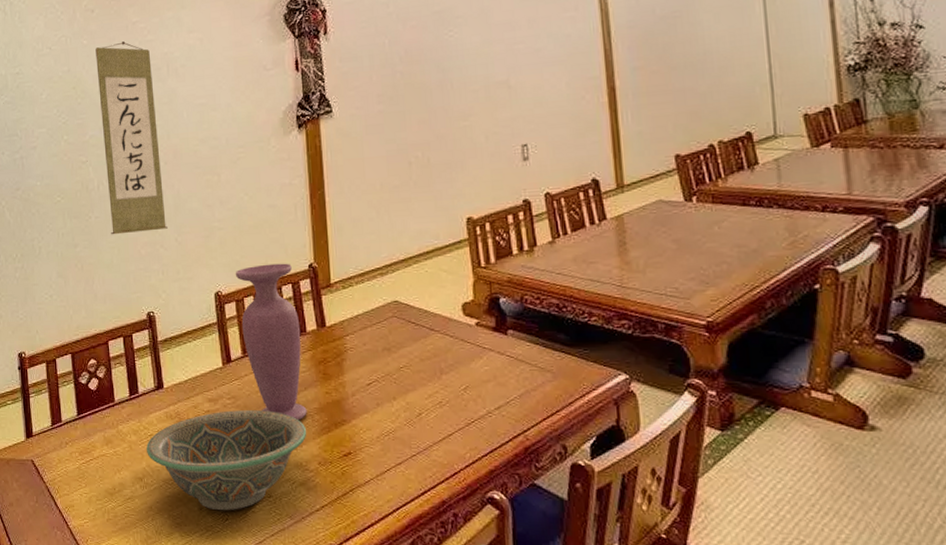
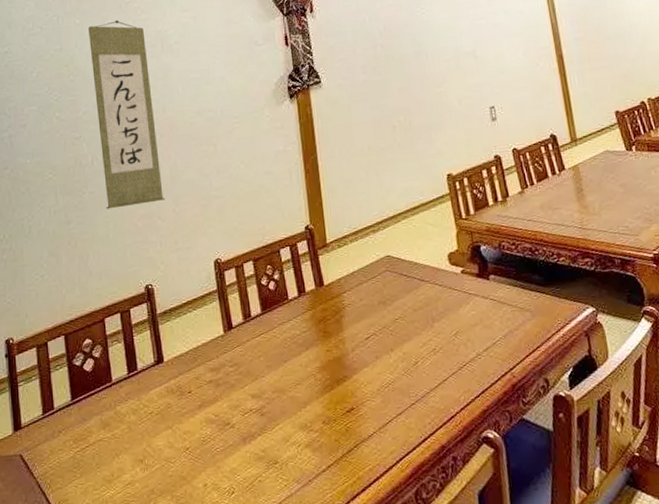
decorative bowl: present [146,410,307,511] -> none [147,374,311,485]
vase: present [235,263,307,421] -> none [233,226,310,382]

